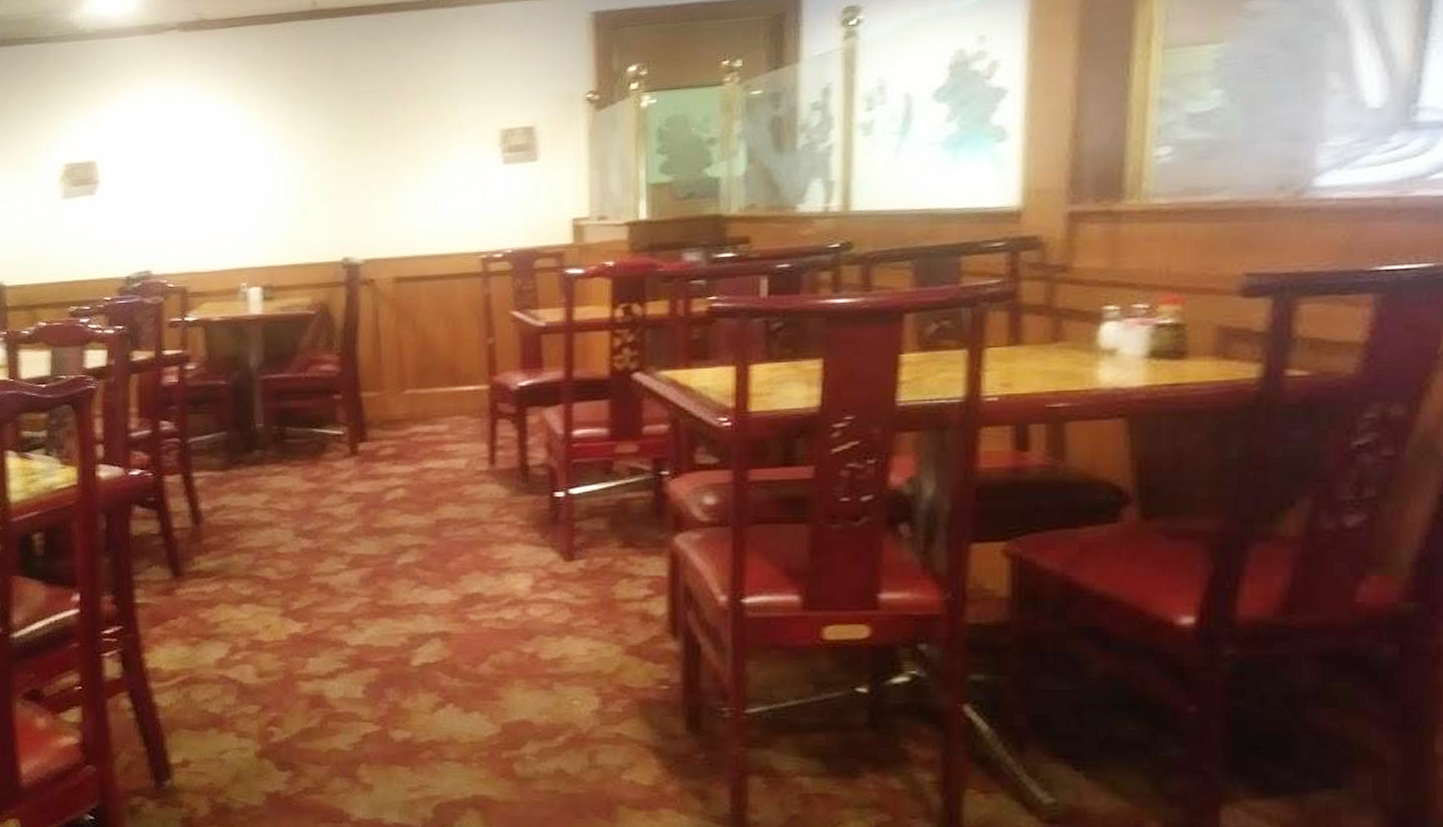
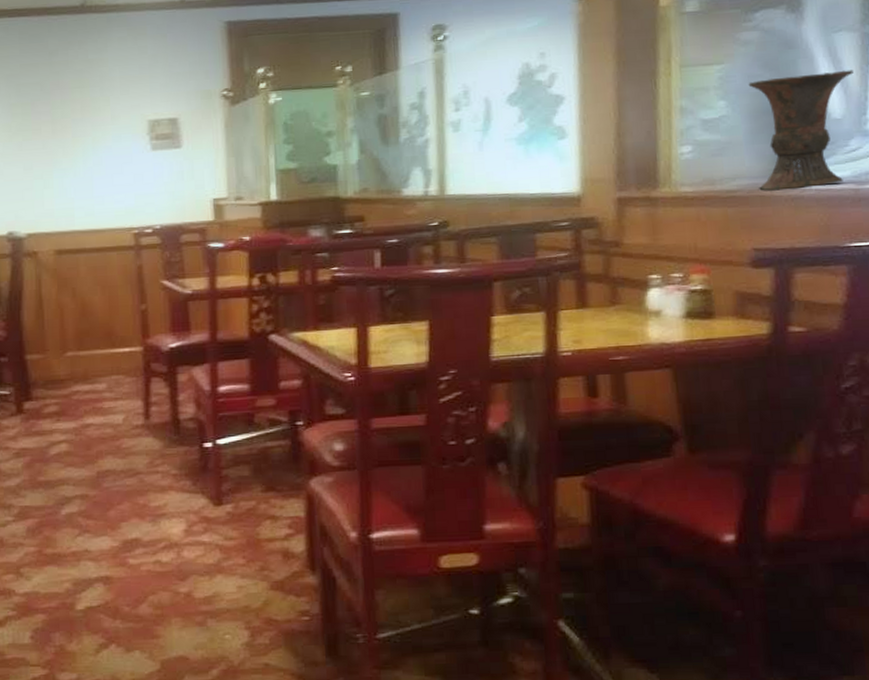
vase: none [1254,44,1404,202] -> present [748,70,854,191]

